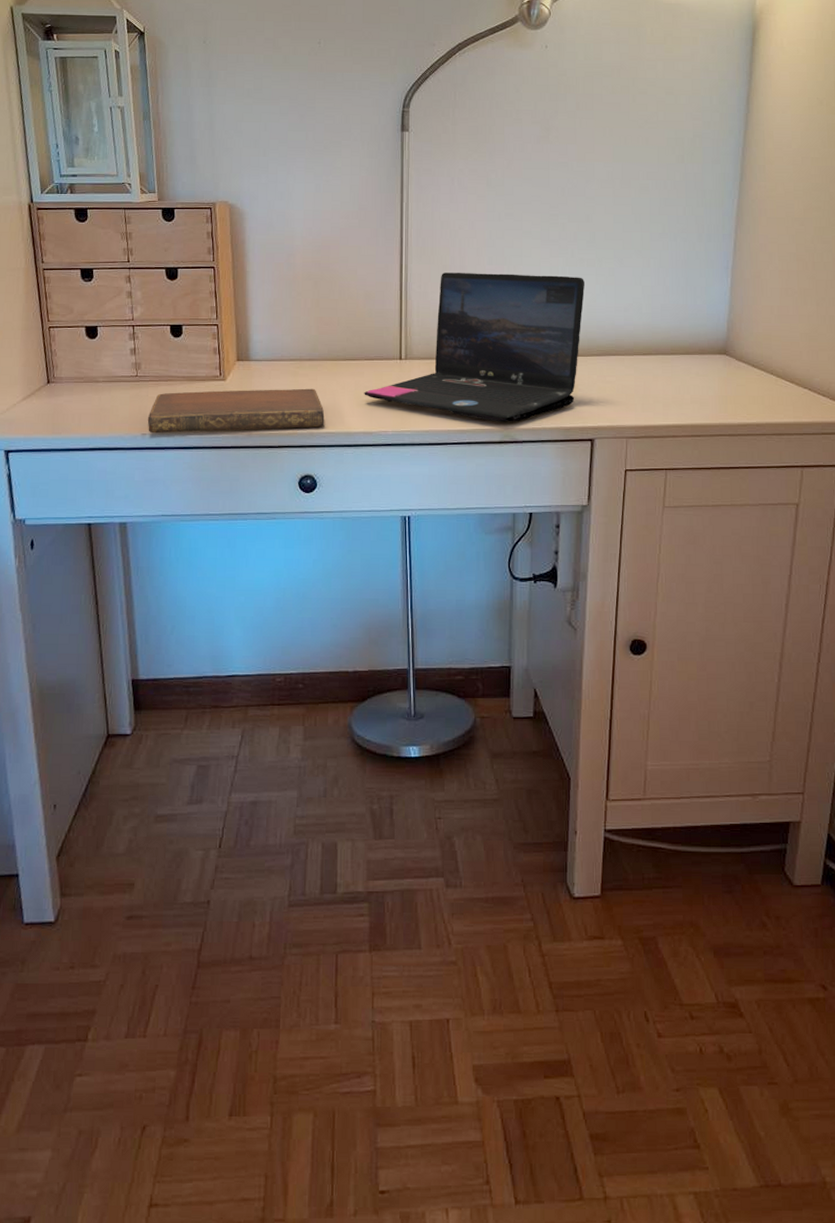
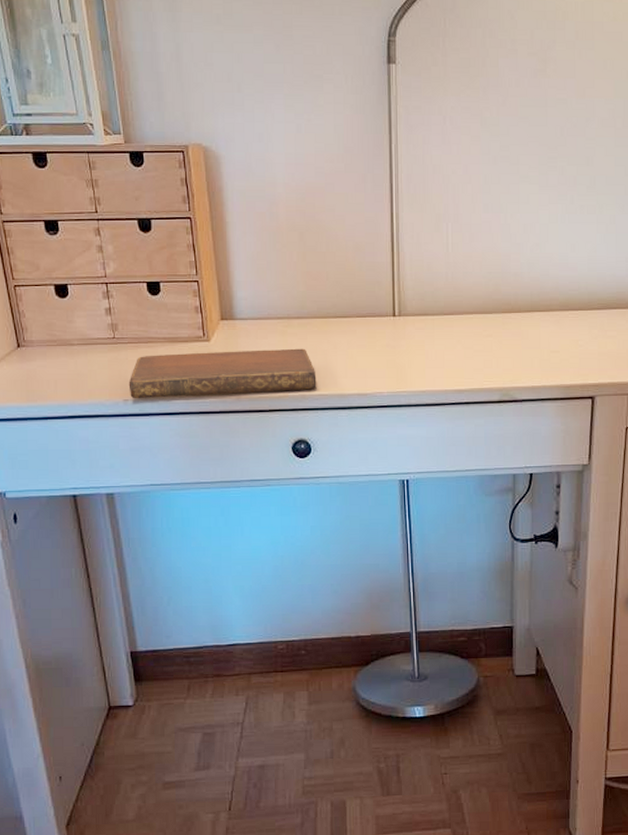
laptop: present [364,273,585,422] -> none [357,222,585,381]

